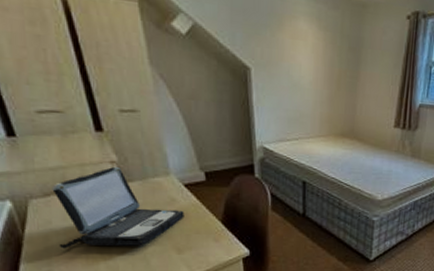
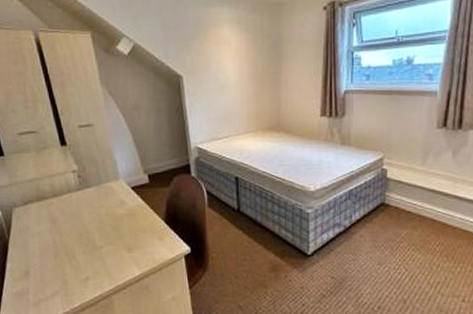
laptop: present [52,166,184,249] -> none [29,175,133,250]

